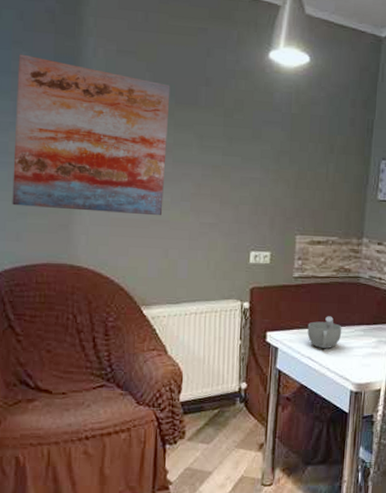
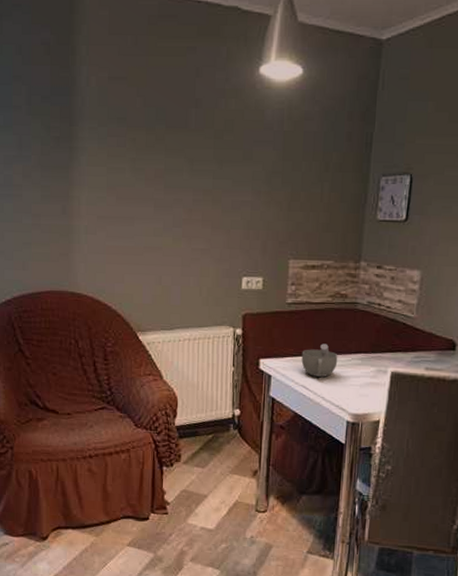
wall art: present [12,54,171,216] -> none [18,88,161,243]

